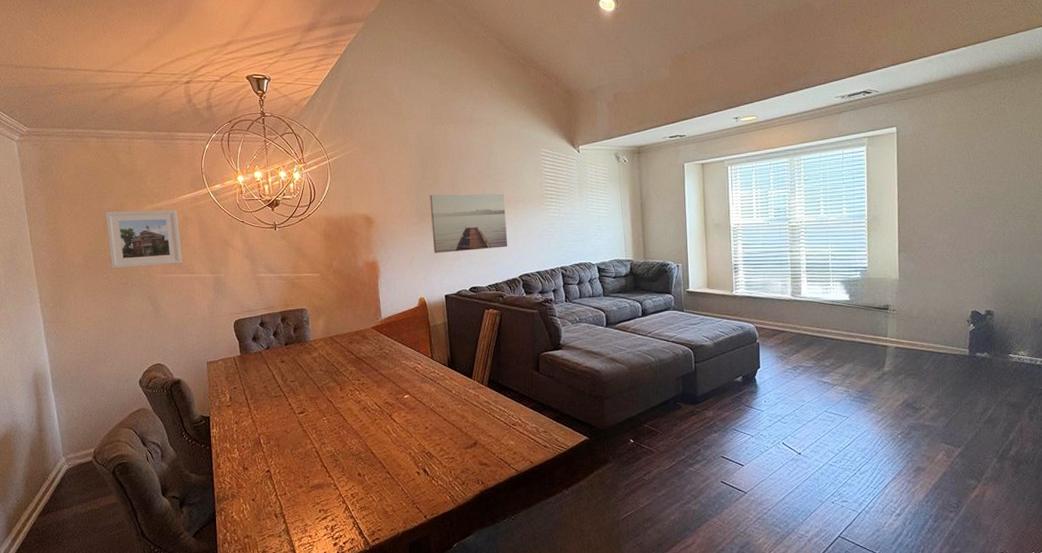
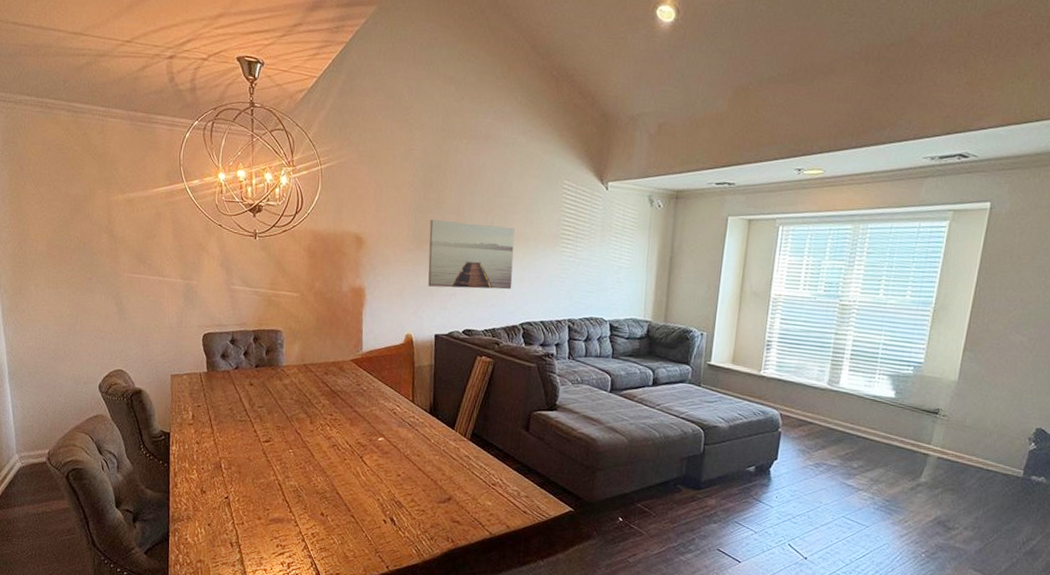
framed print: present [105,210,182,269] -> none [72,196,152,264]

